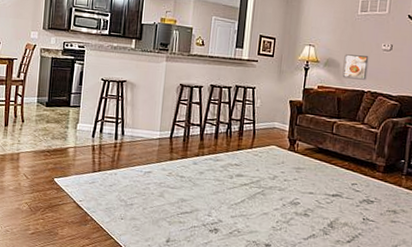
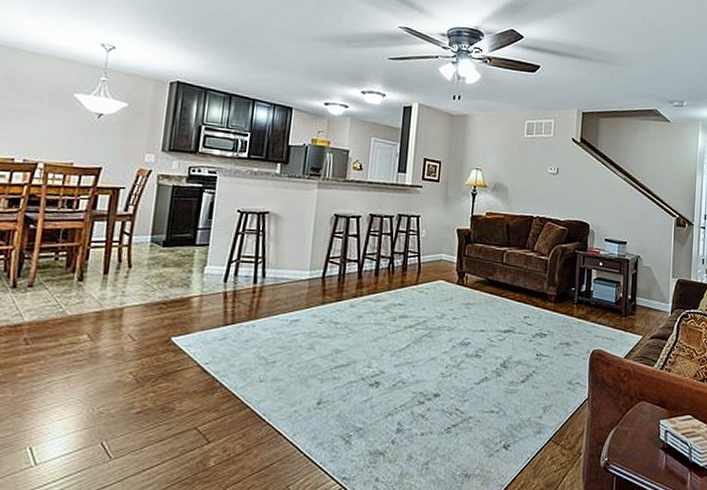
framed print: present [342,54,369,80] -> none [510,178,537,205]

